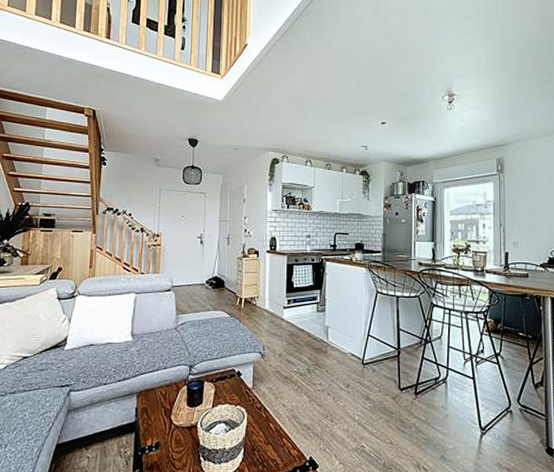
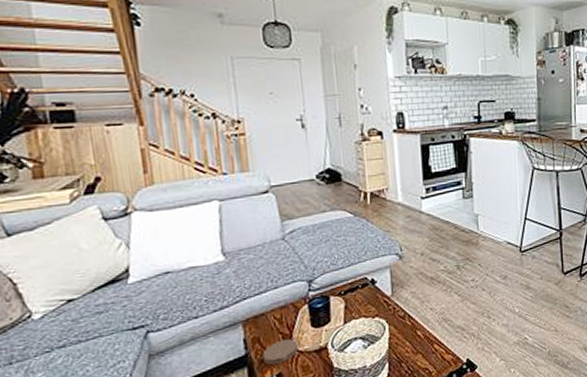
coaster: none [147,413,175,434] -> present [262,339,299,365]

